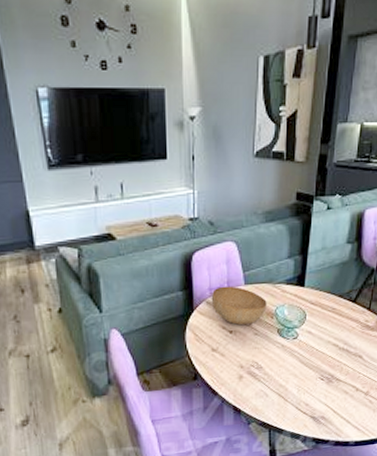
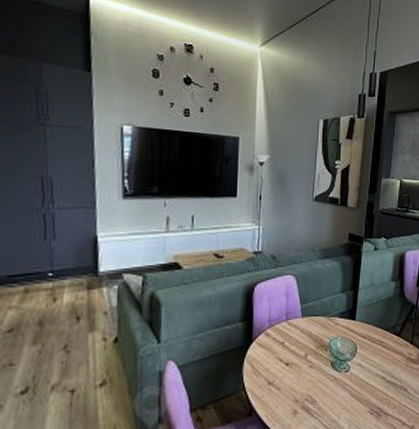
bowl: present [212,286,267,325] -> none [271,317,322,357]

